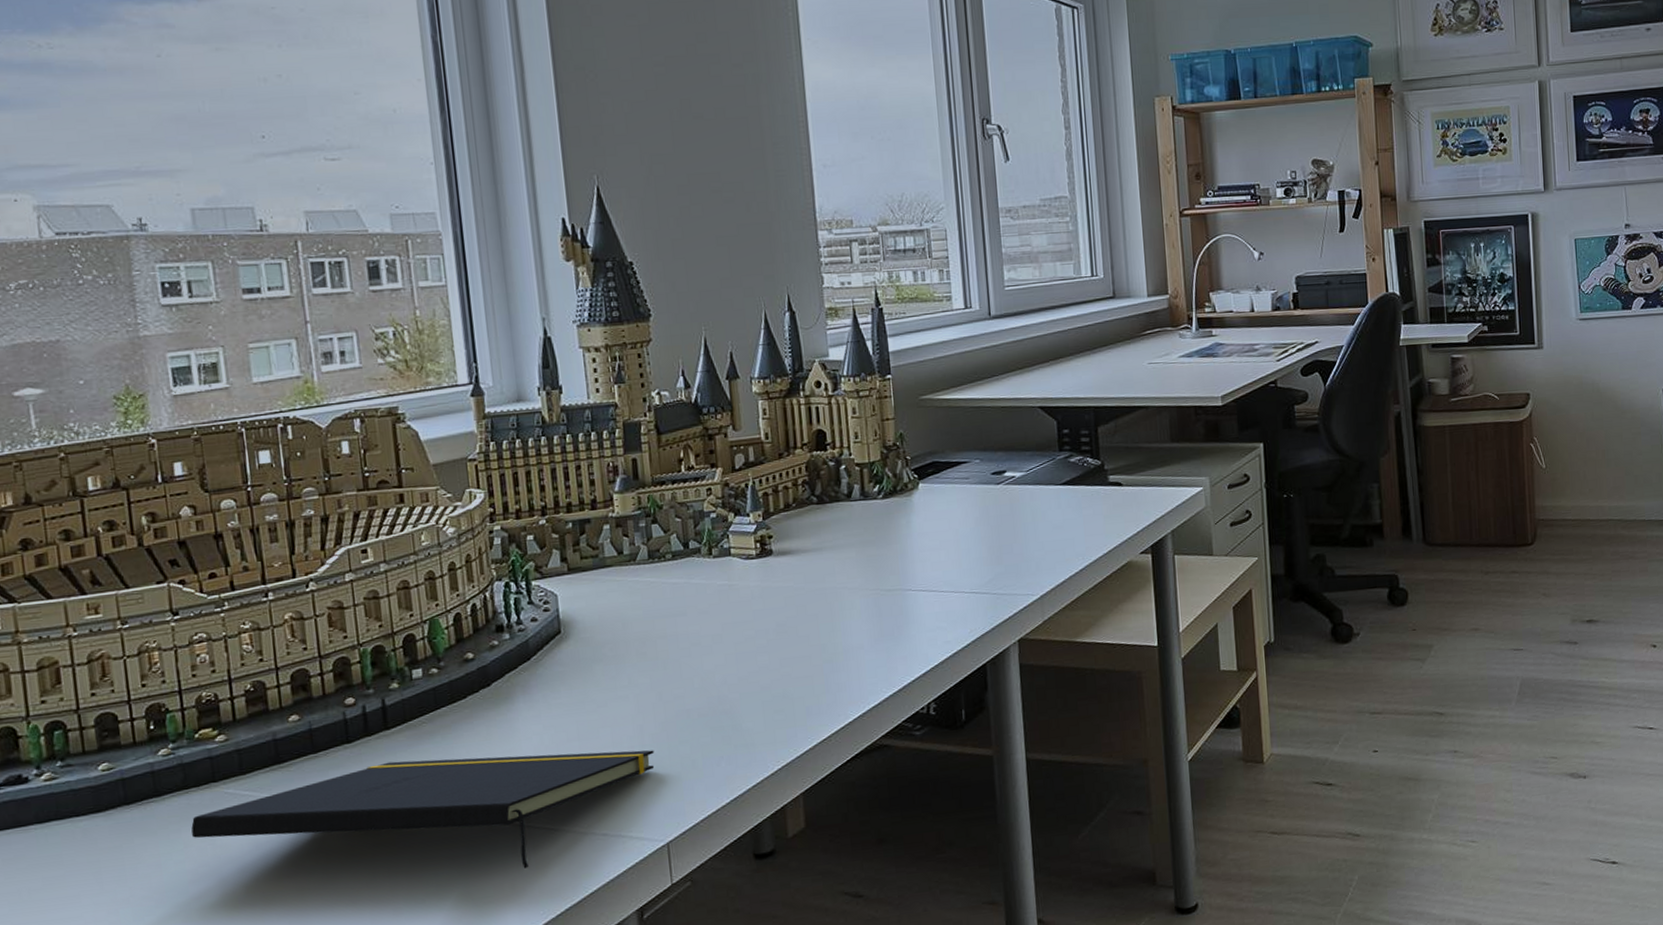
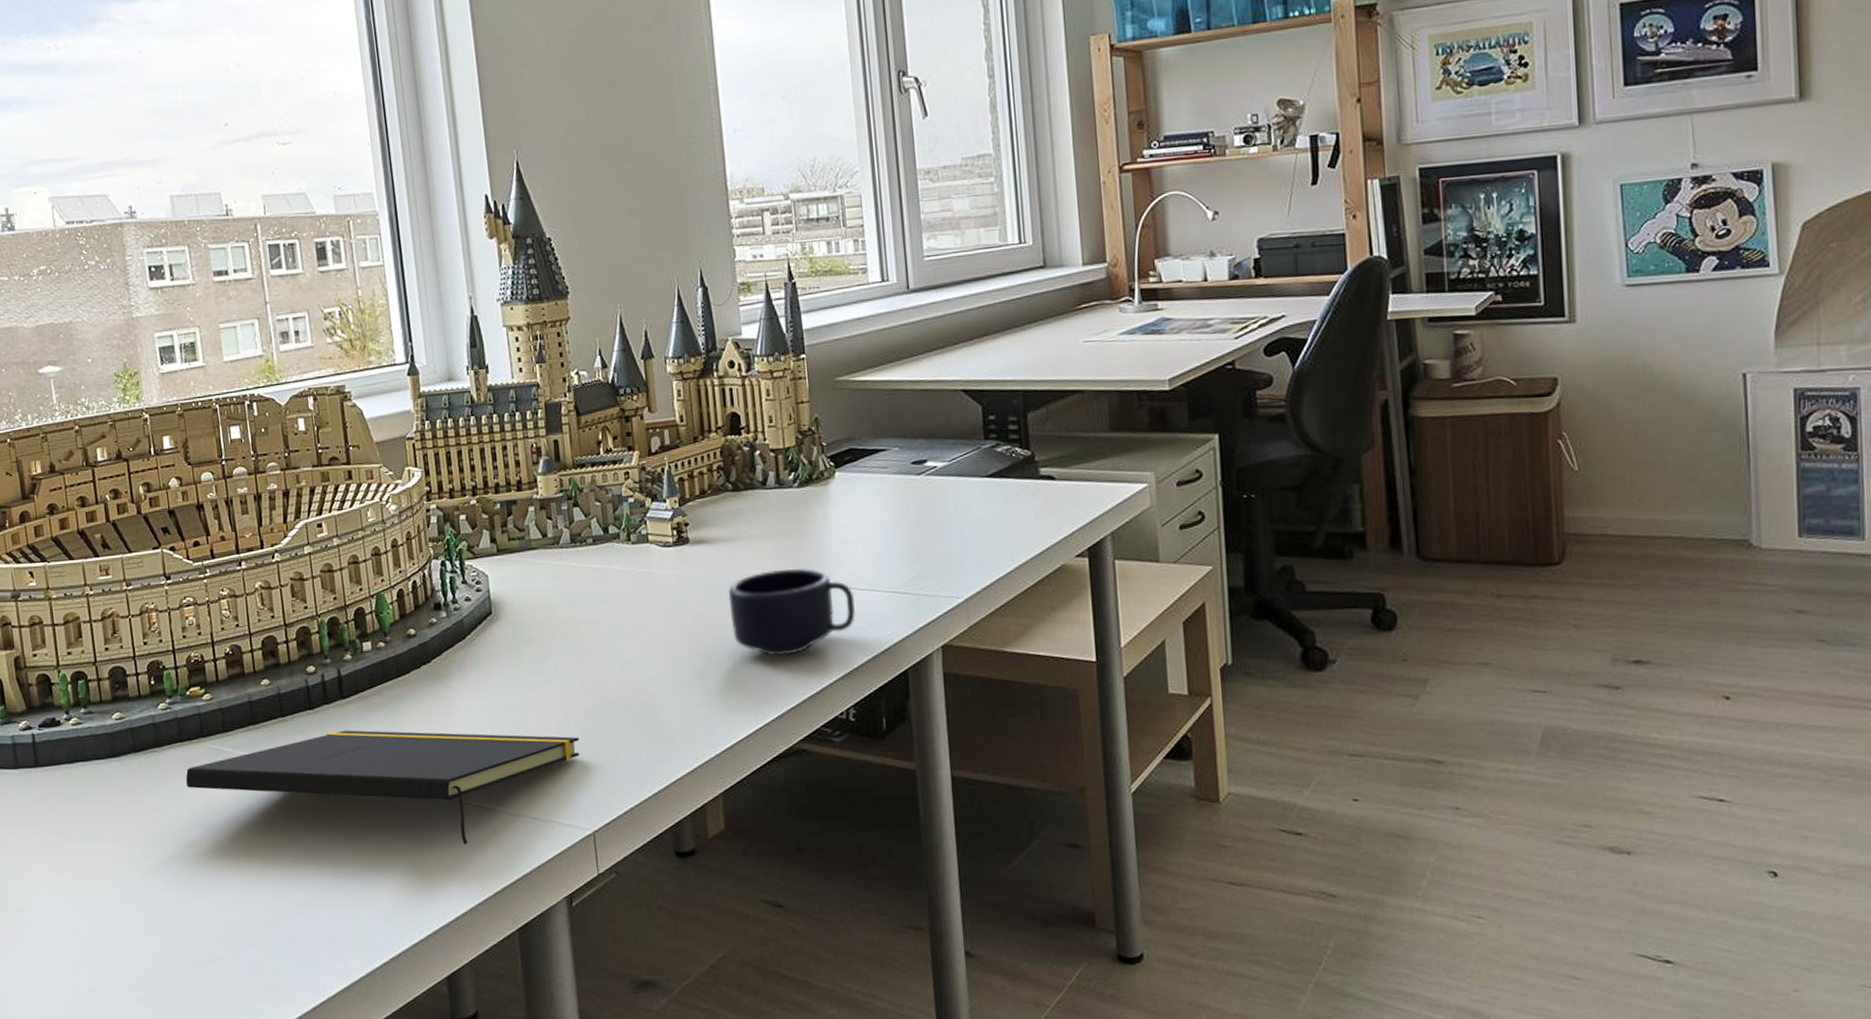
mug: none [812,574,938,658] -> present [728,568,856,656]

